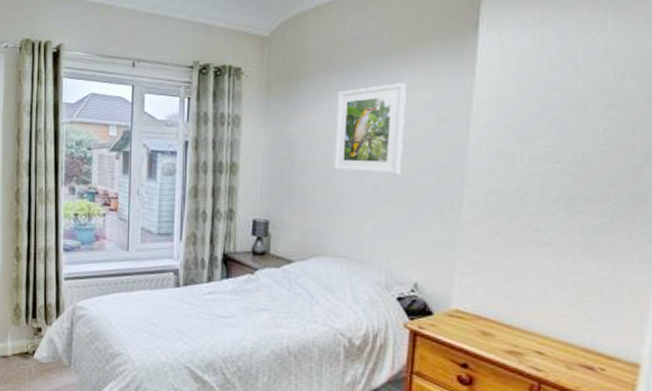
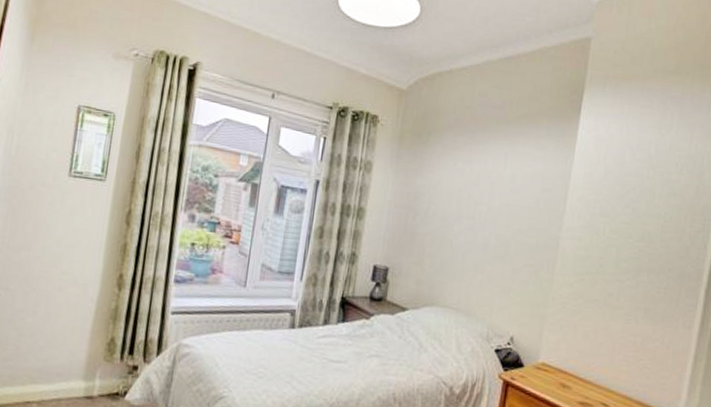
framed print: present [332,83,406,175] -> none [450,151,520,235]

